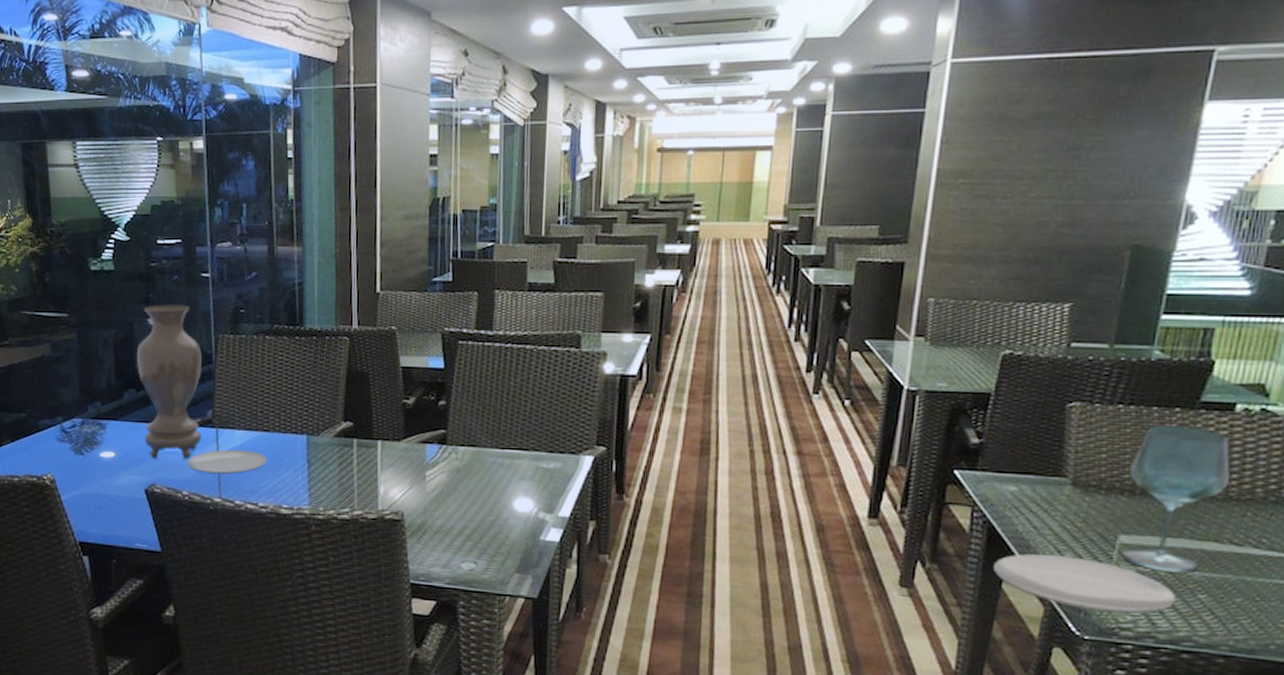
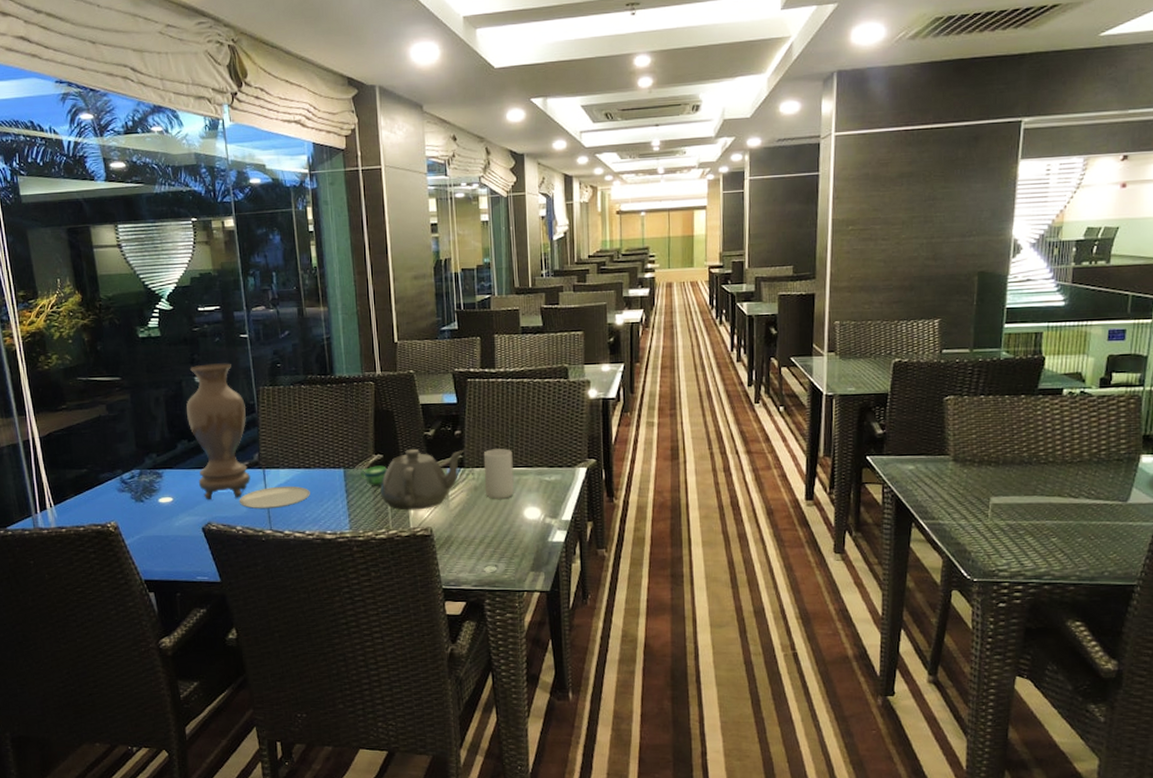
cup: none [326,434,356,458] -> present [360,465,387,486]
teapot: none [347,417,450,490] -> present [380,448,466,511]
cup: none [469,425,505,485] -> present [483,448,514,499]
plate: present [994,553,1176,615] -> none [903,516,1035,559]
wine glass: present [1121,425,1230,573] -> none [994,409,1064,523]

